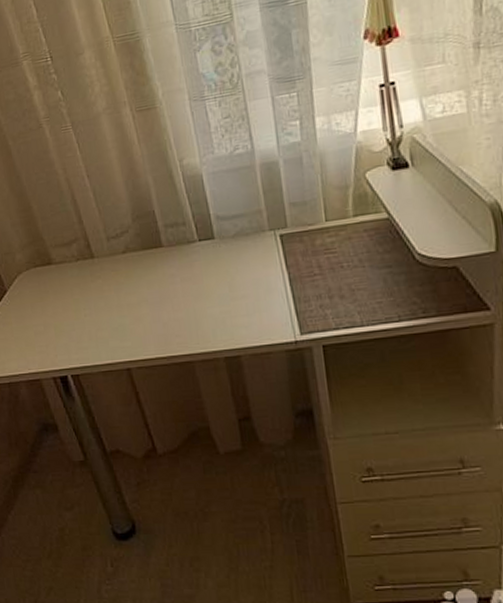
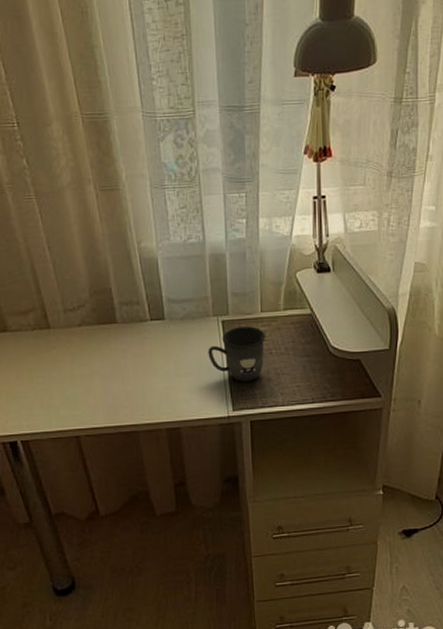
mug: none [266,238,334,302] -> present [208,326,265,382]

